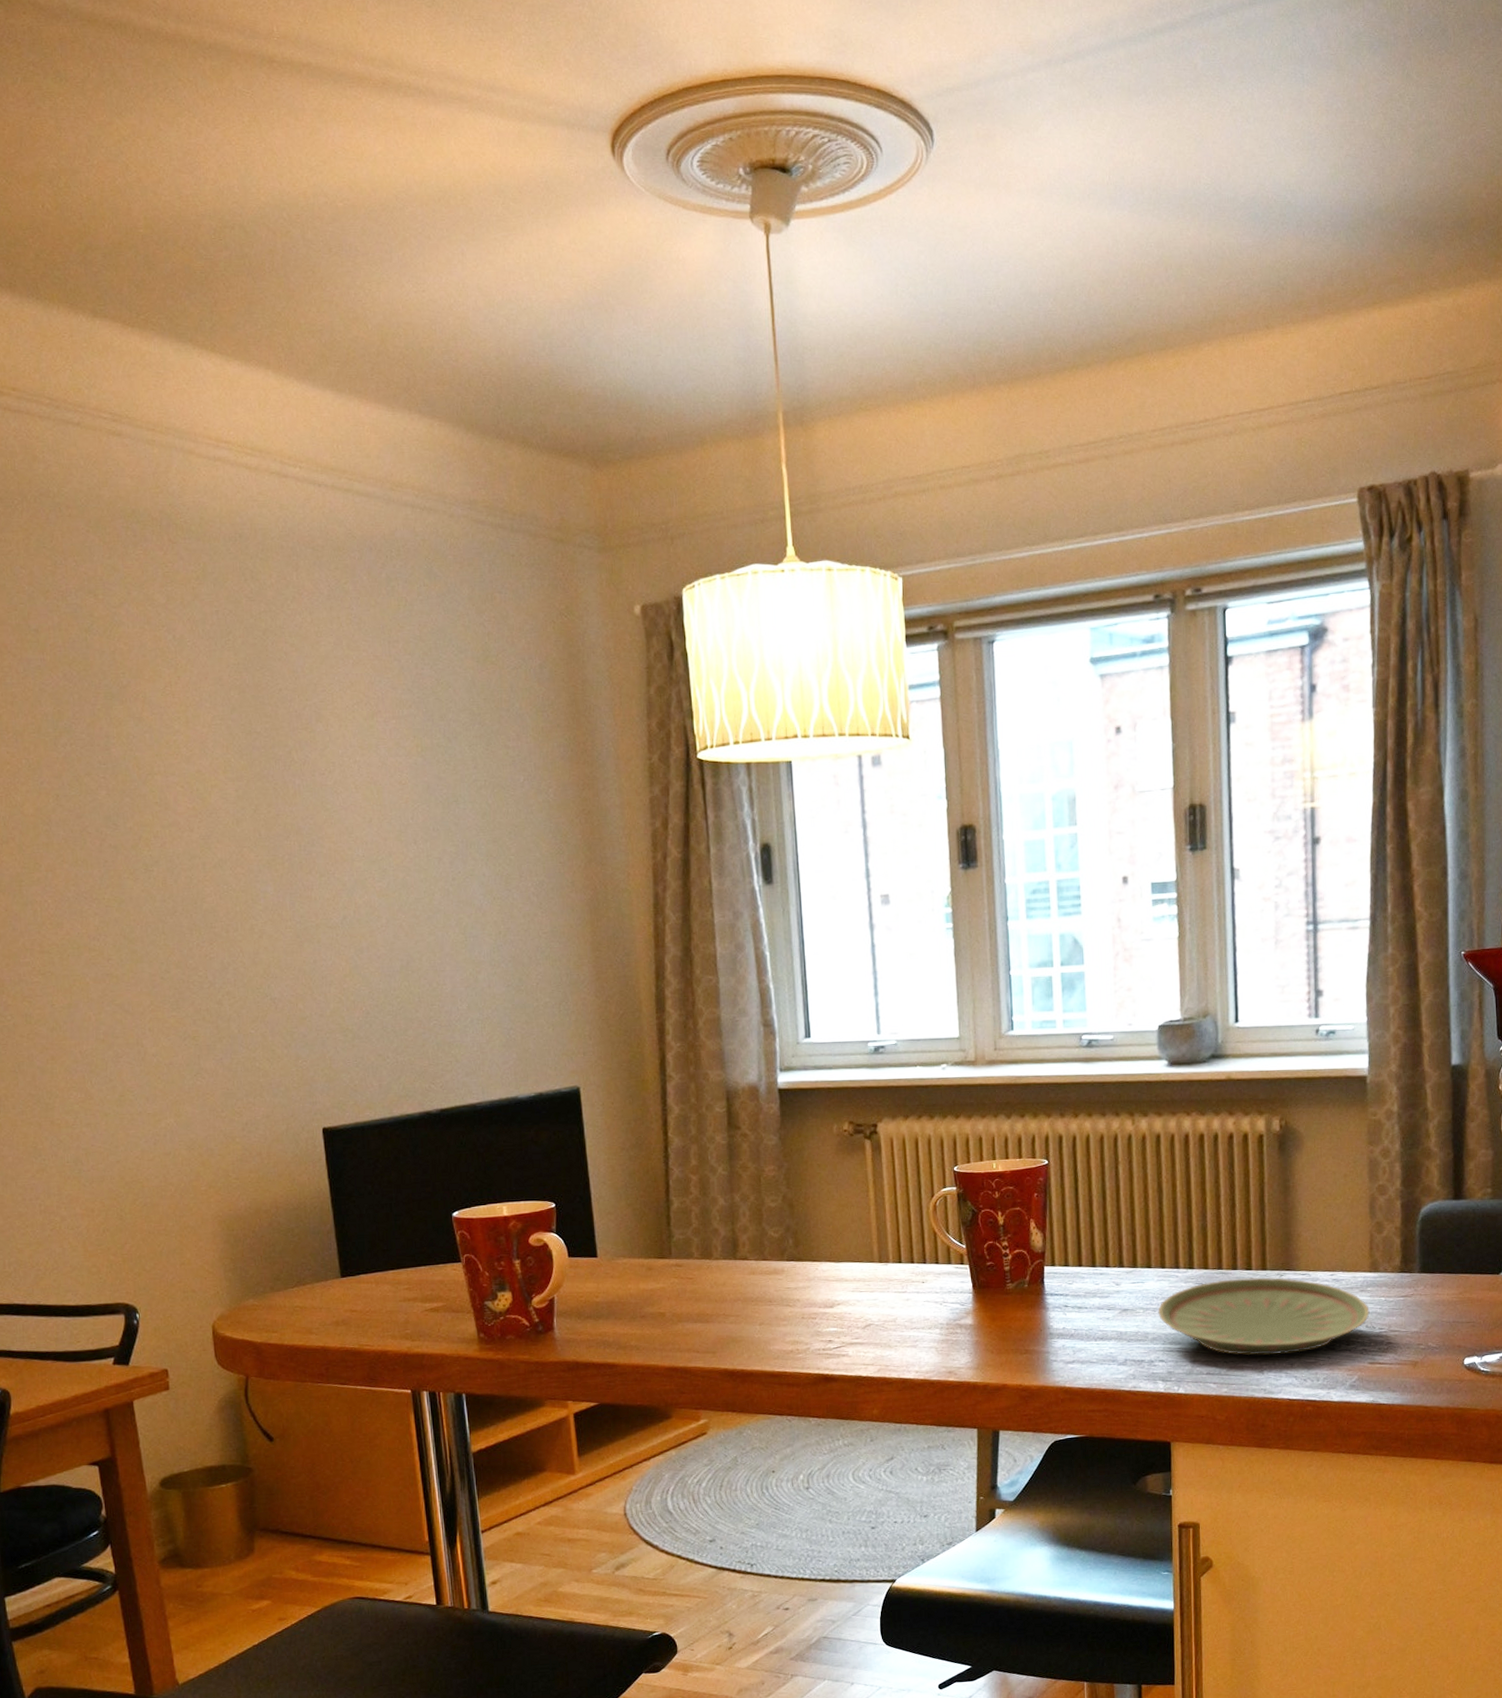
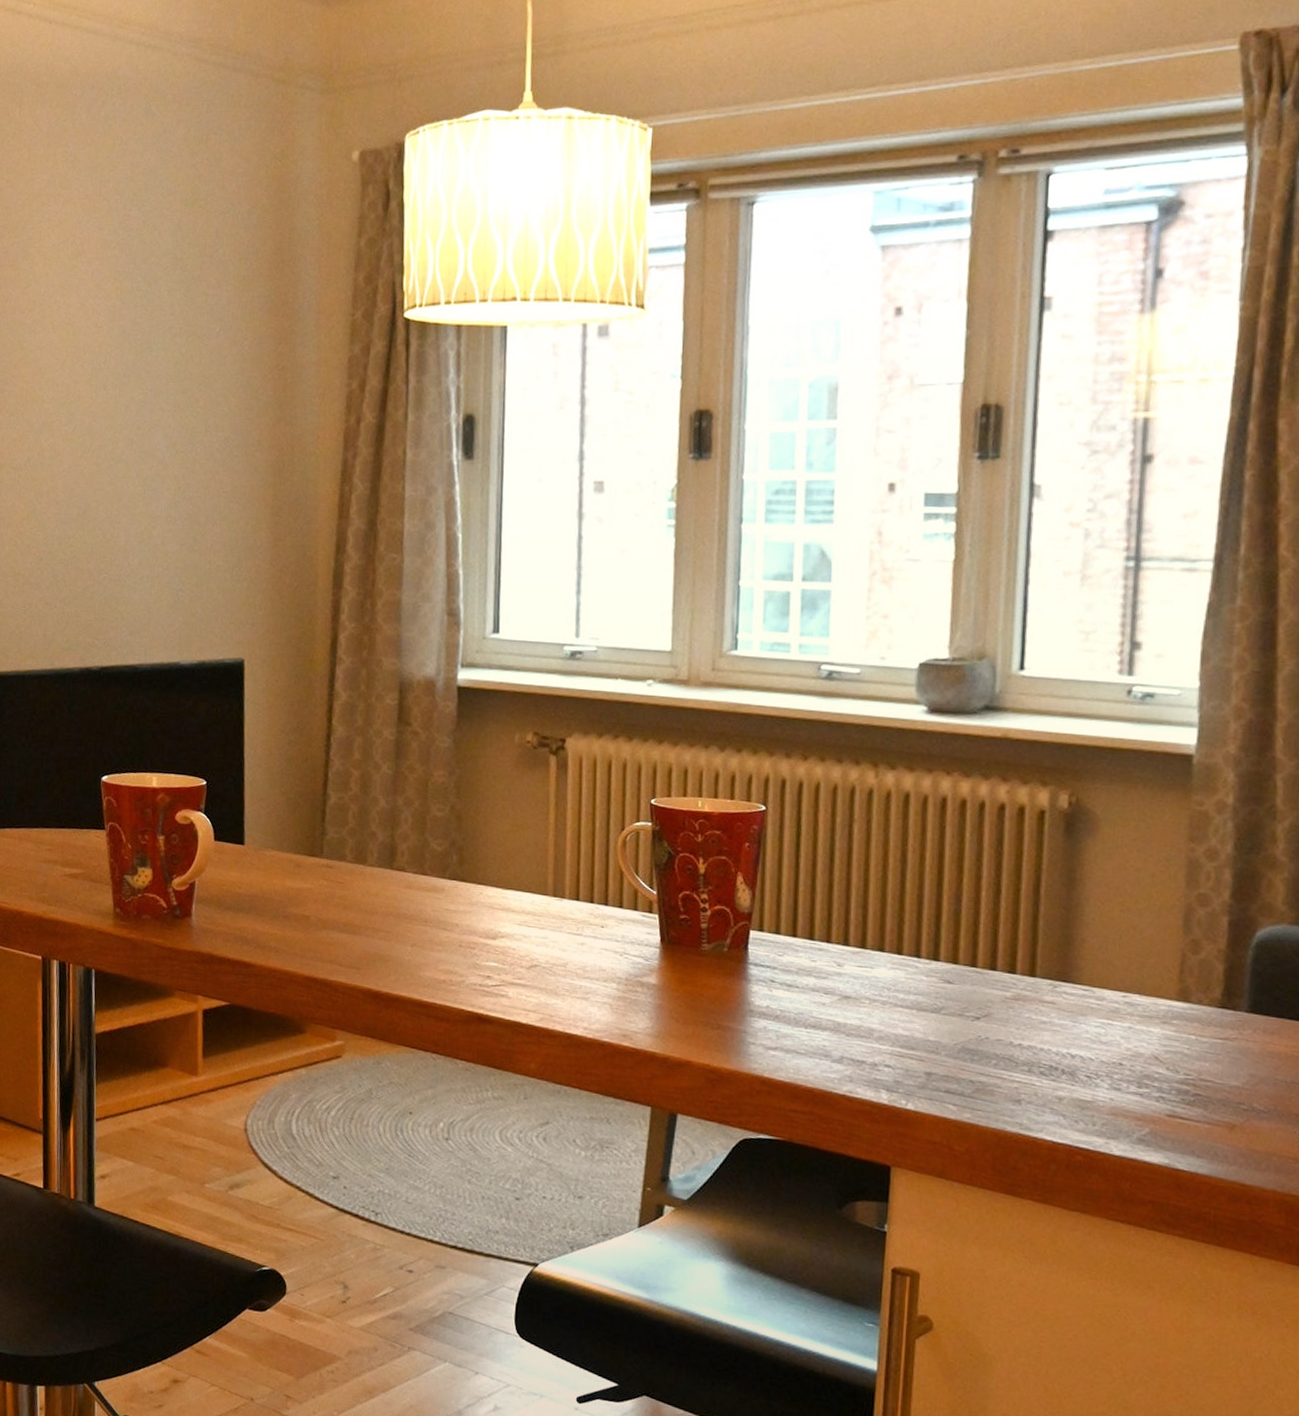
plate: present [1158,1277,1370,1355] -> none [888,980,1173,1086]

